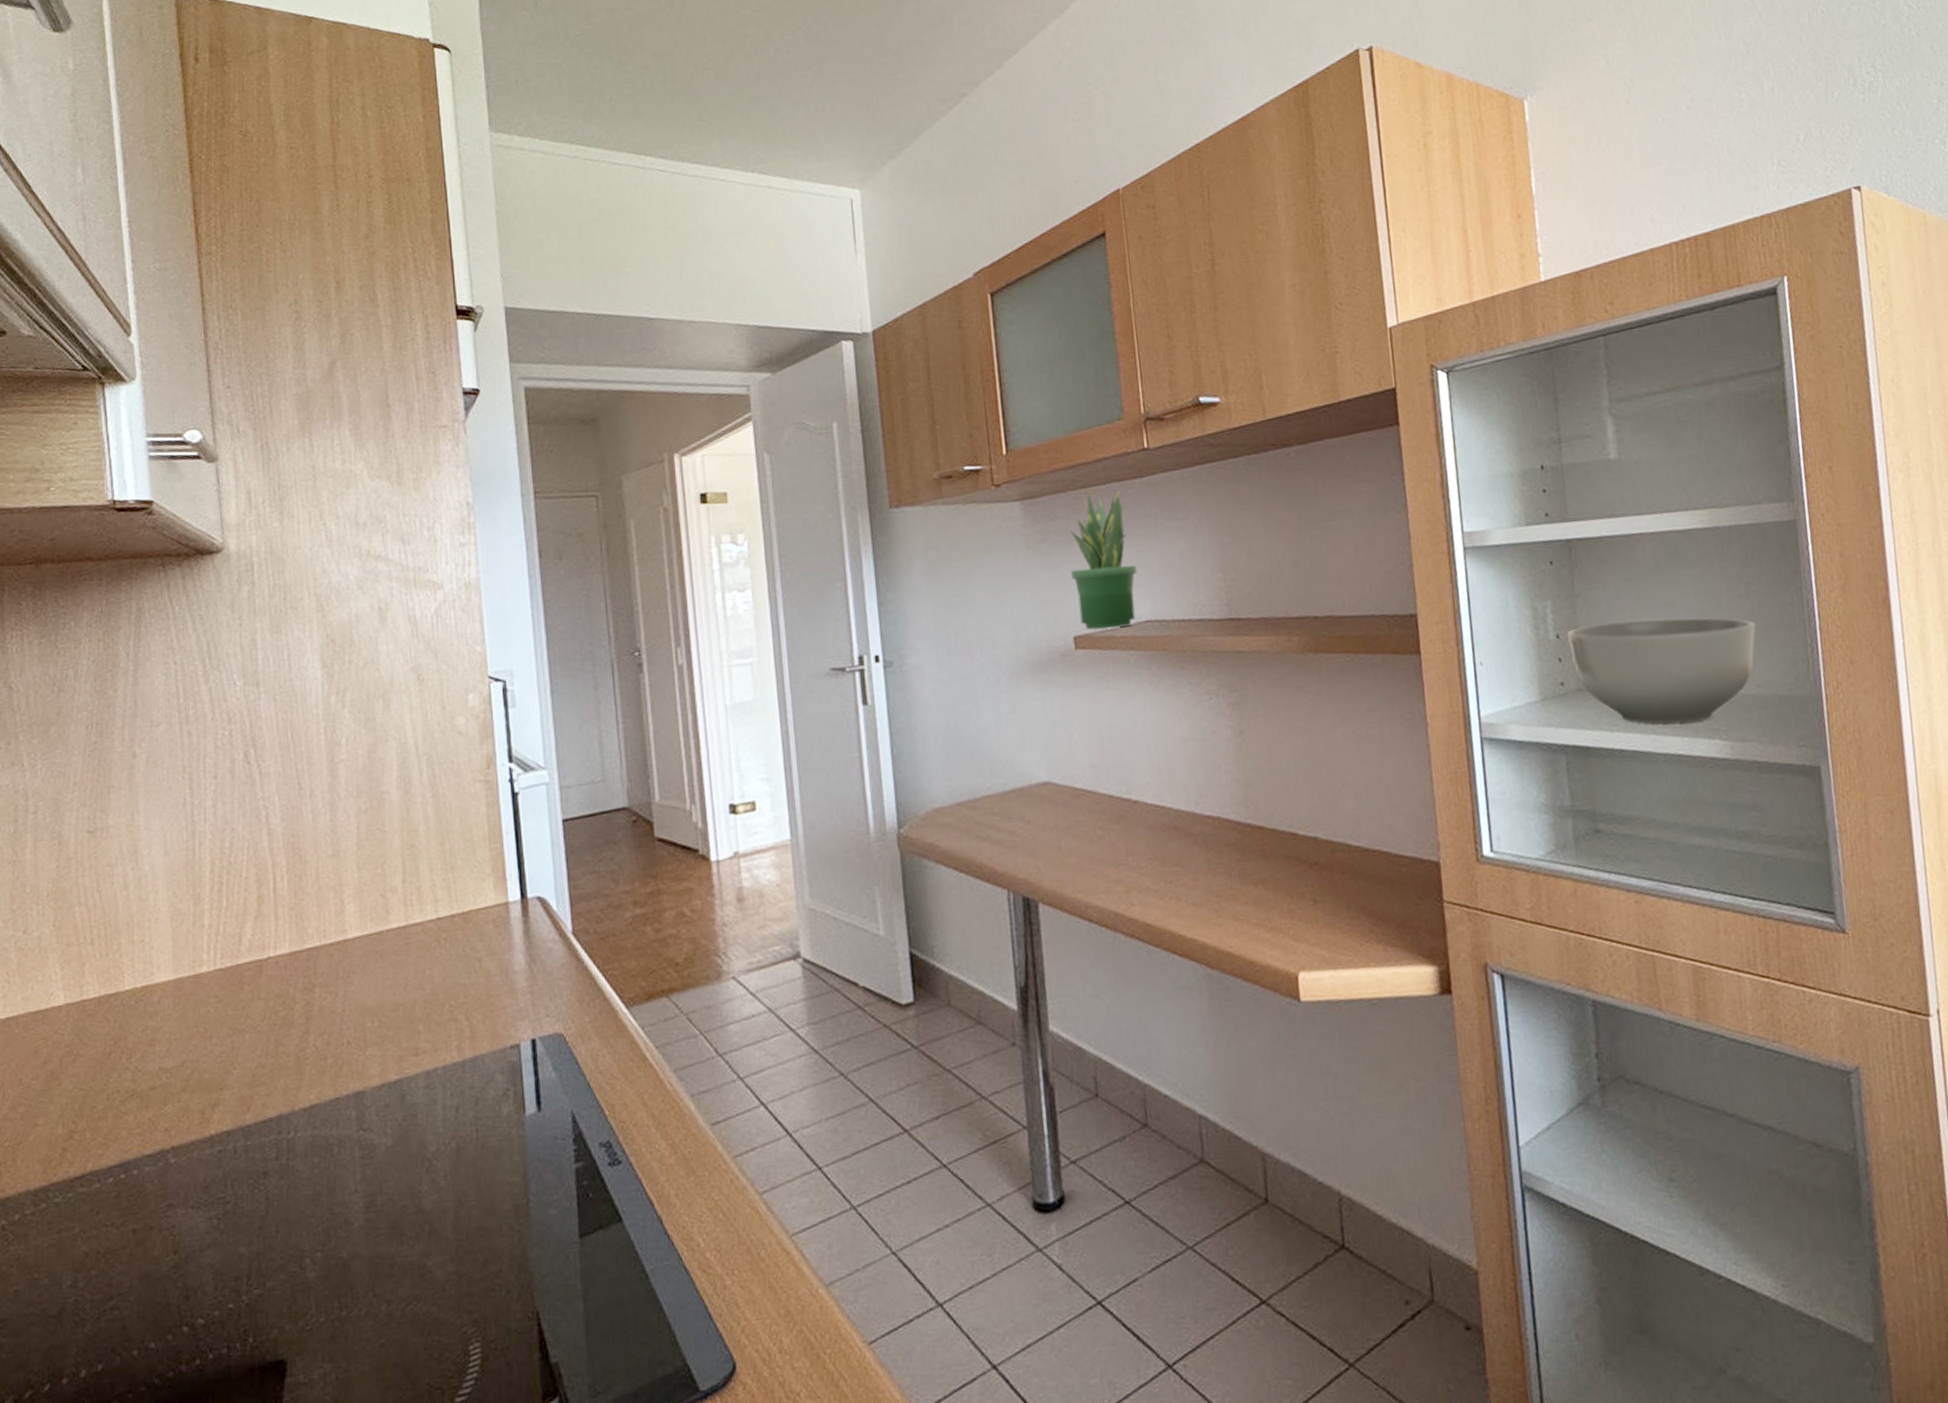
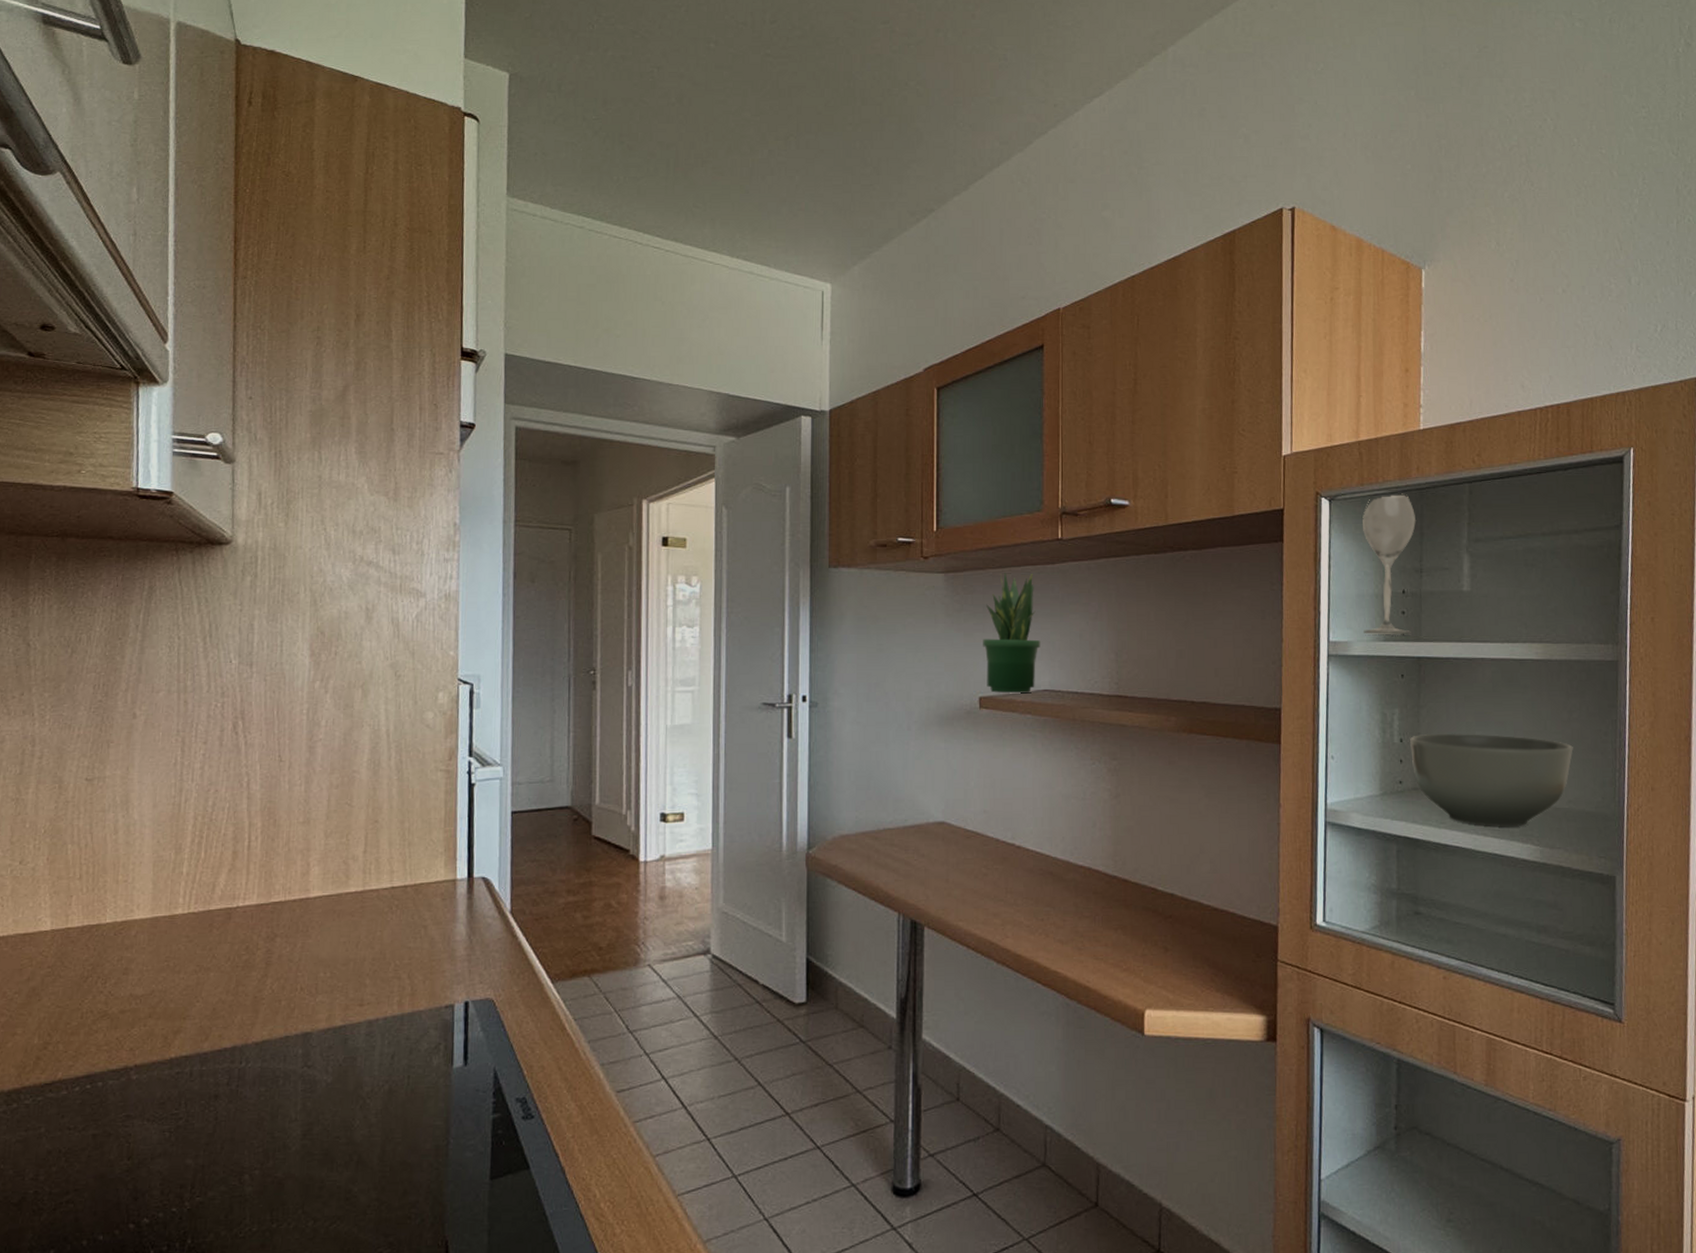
wineglass: none [1486,355,1556,520] -> present [1362,493,1416,635]

